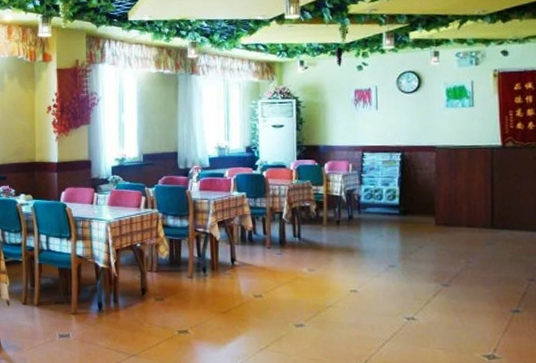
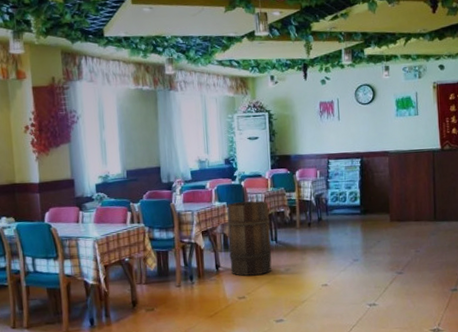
wooden barrel: none [245,193,294,274] -> present [227,200,272,276]

